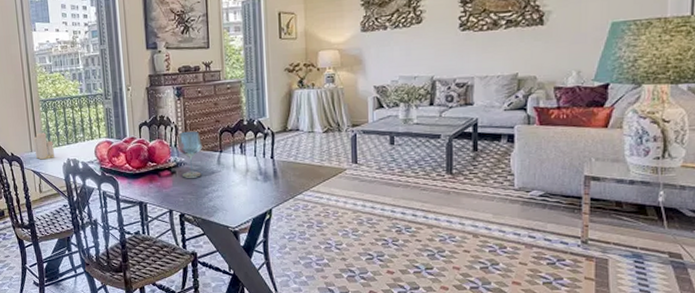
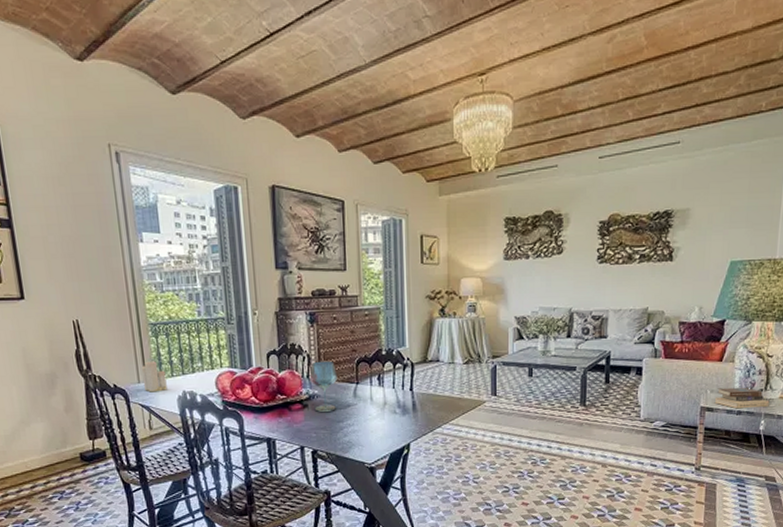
books: none [600,155,669,178] -> present [714,387,770,409]

